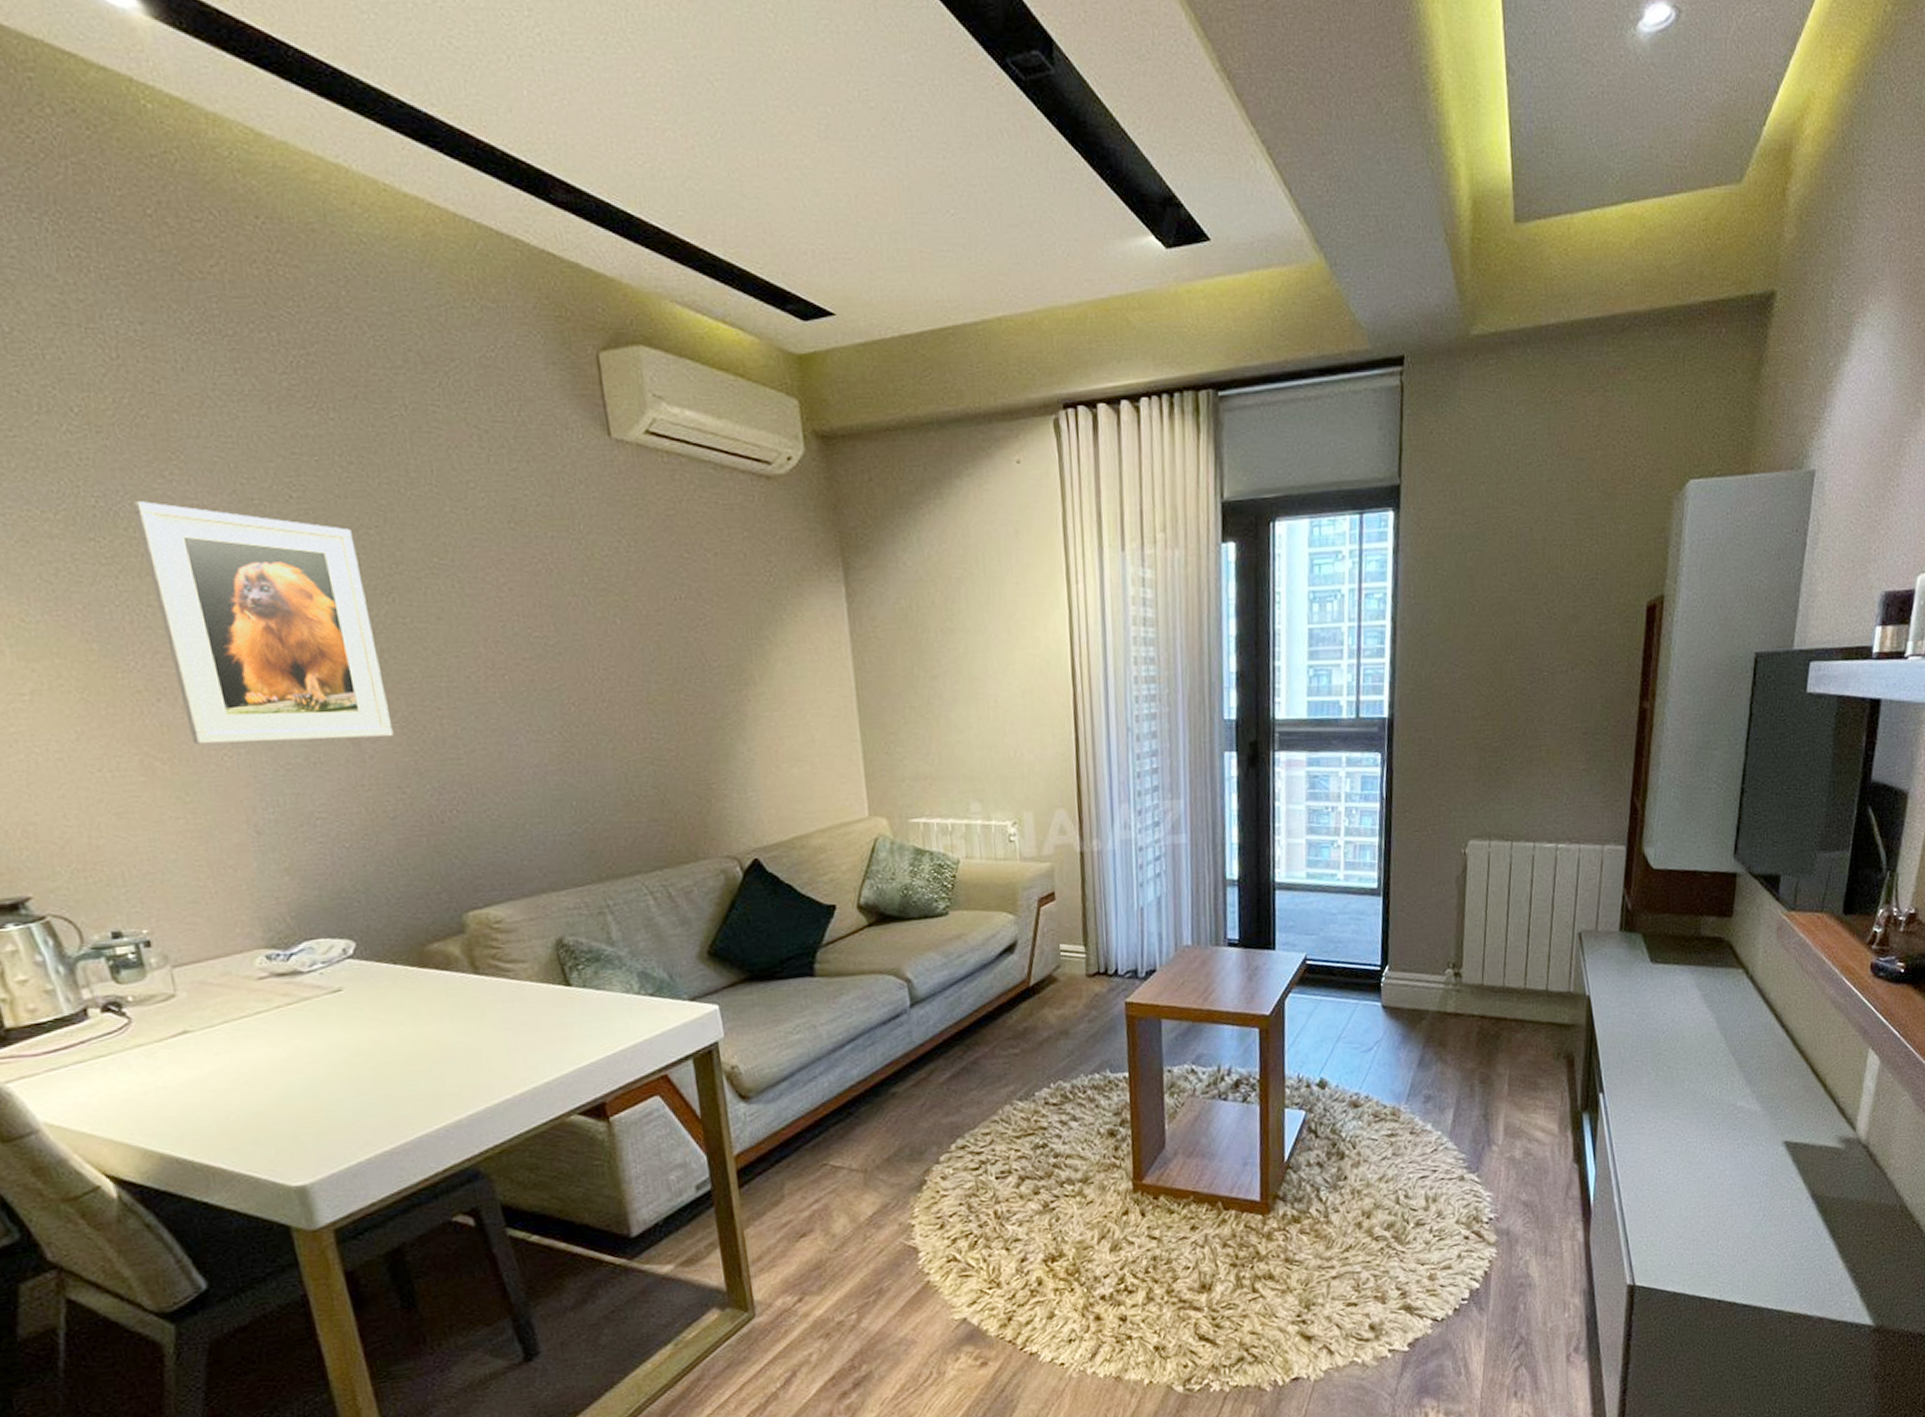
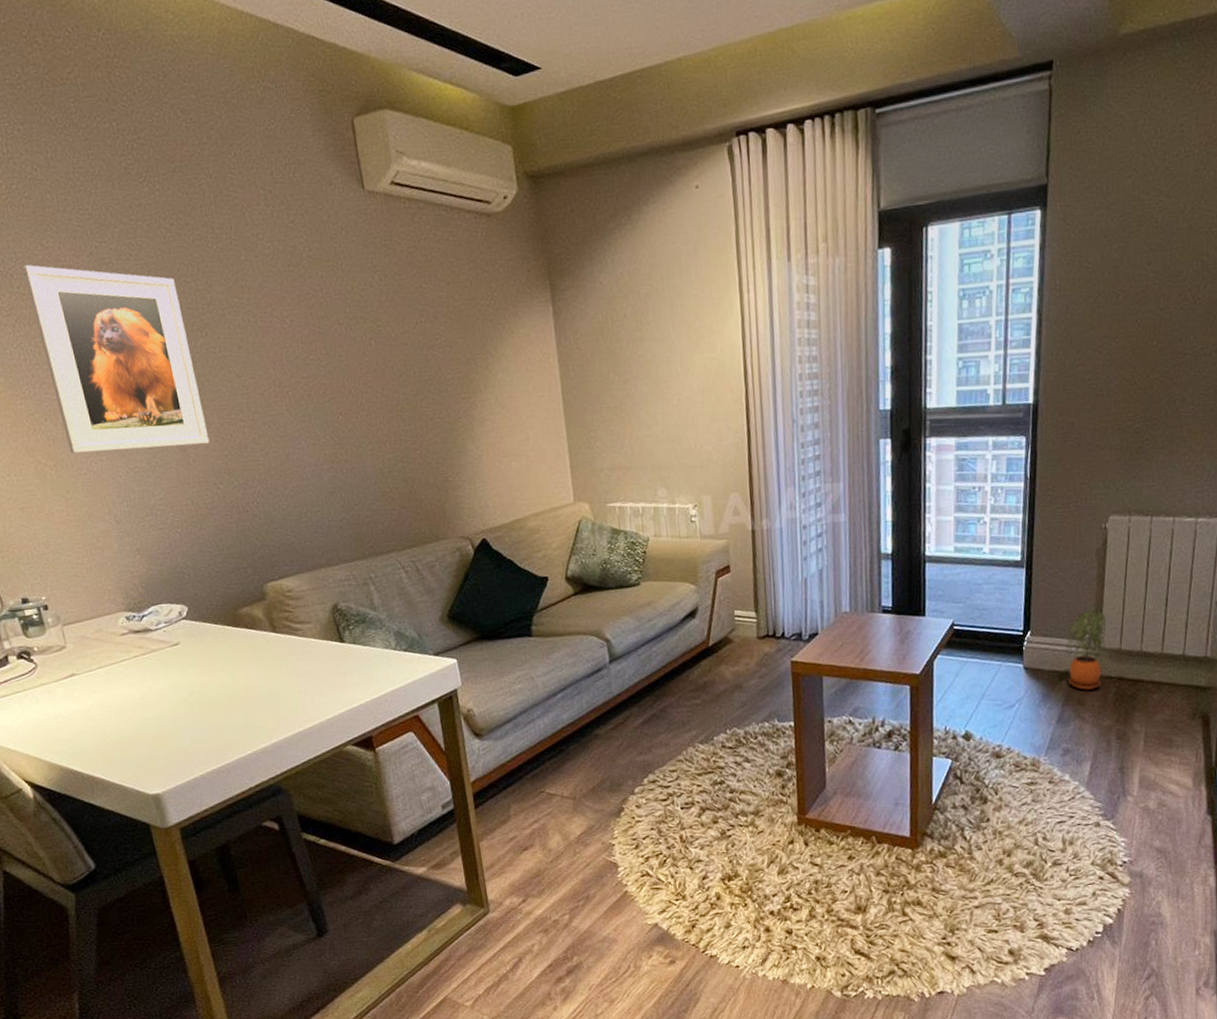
potted plant: none [1426,943,1467,1030] -> present [1066,611,1106,690]

